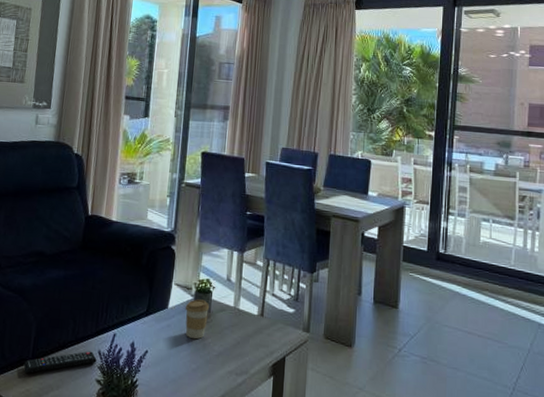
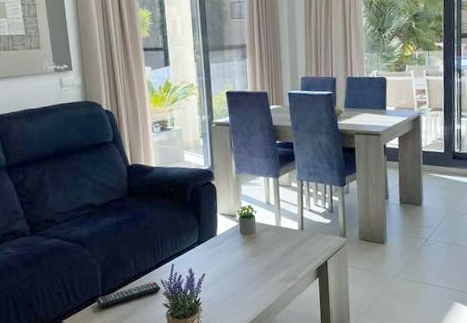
coffee cup: present [185,299,210,340] -> none [232,223,255,258]

